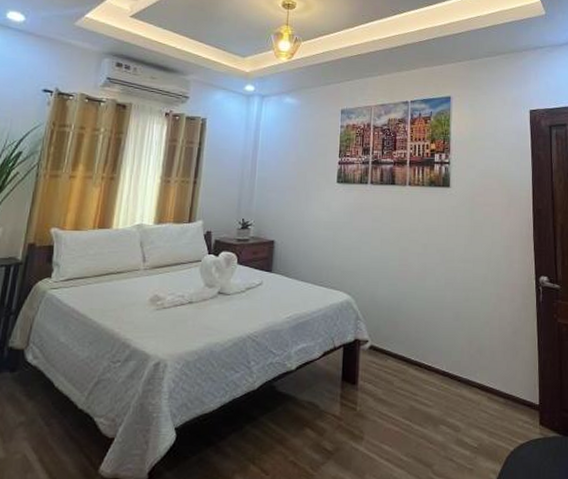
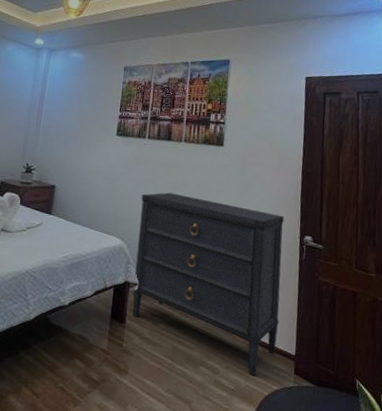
dresser: none [363,240,520,431] -> present [132,192,285,376]

